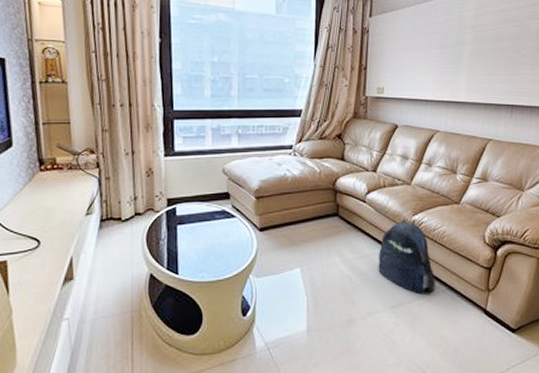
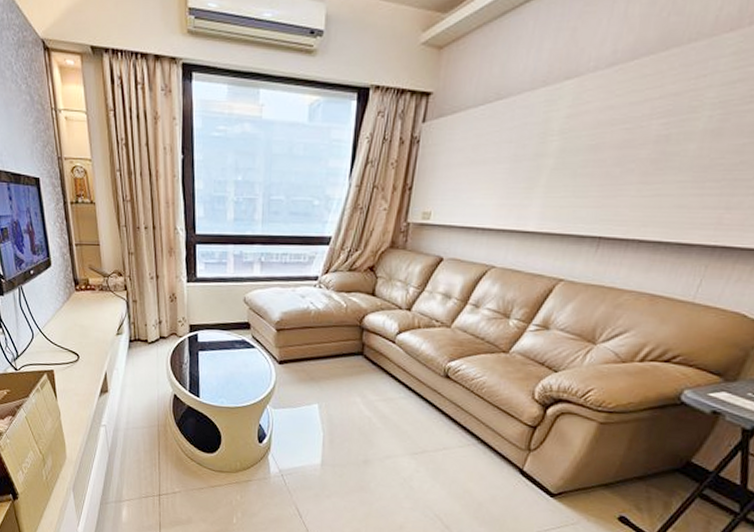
backpack: present [378,219,435,295] -> none [402,365,467,446]

